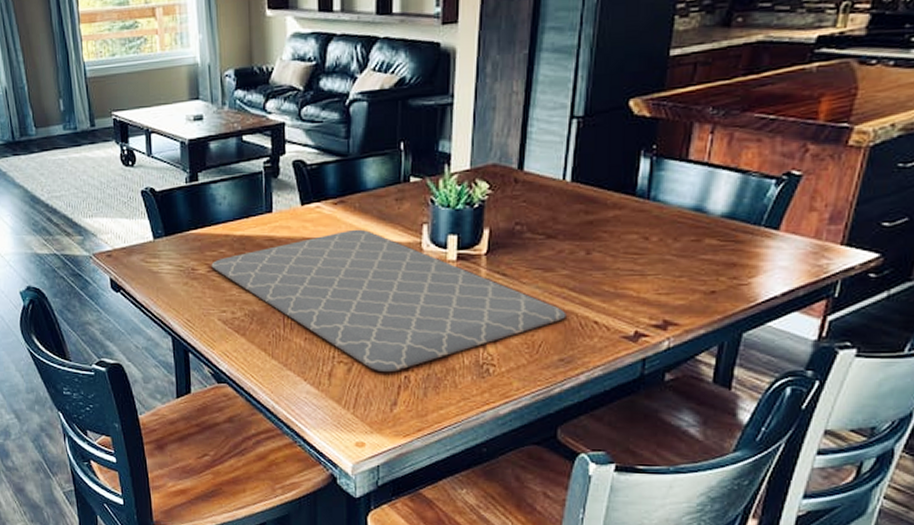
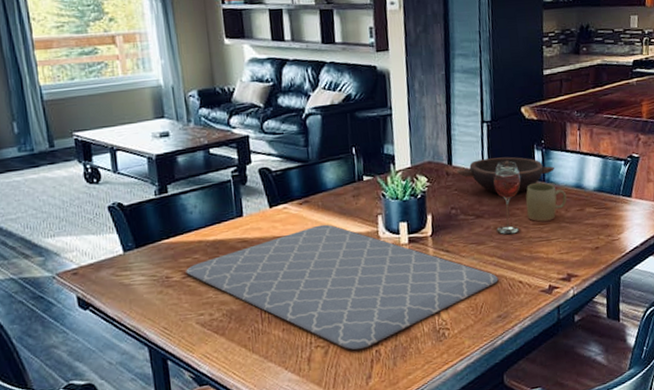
bowl: none [528,164,666,212] -> present [456,156,554,193]
wineglass: none [572,169,616,263] -> present [493,160,521,235]
mug: none [617,201,679,251] -> present [525,182,567,222]

